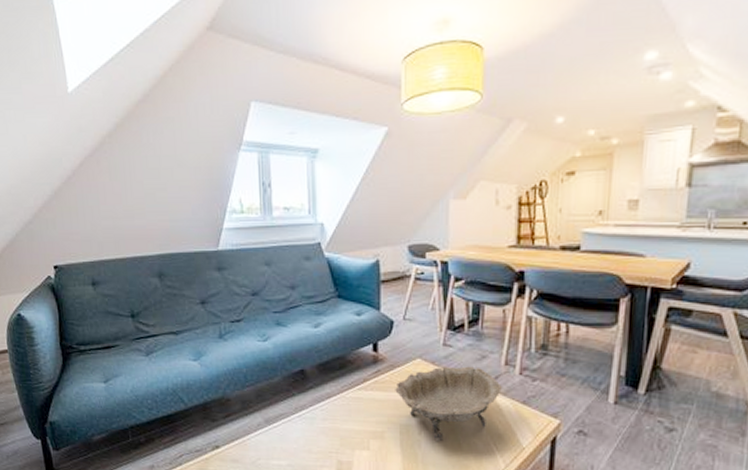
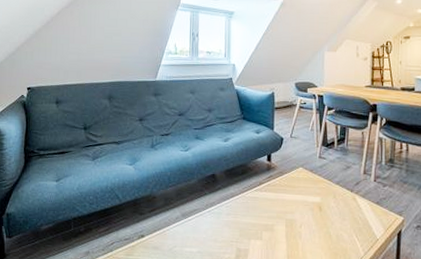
decorative bowl: present [395,366,502,441] -> none [283,174,361,233]

